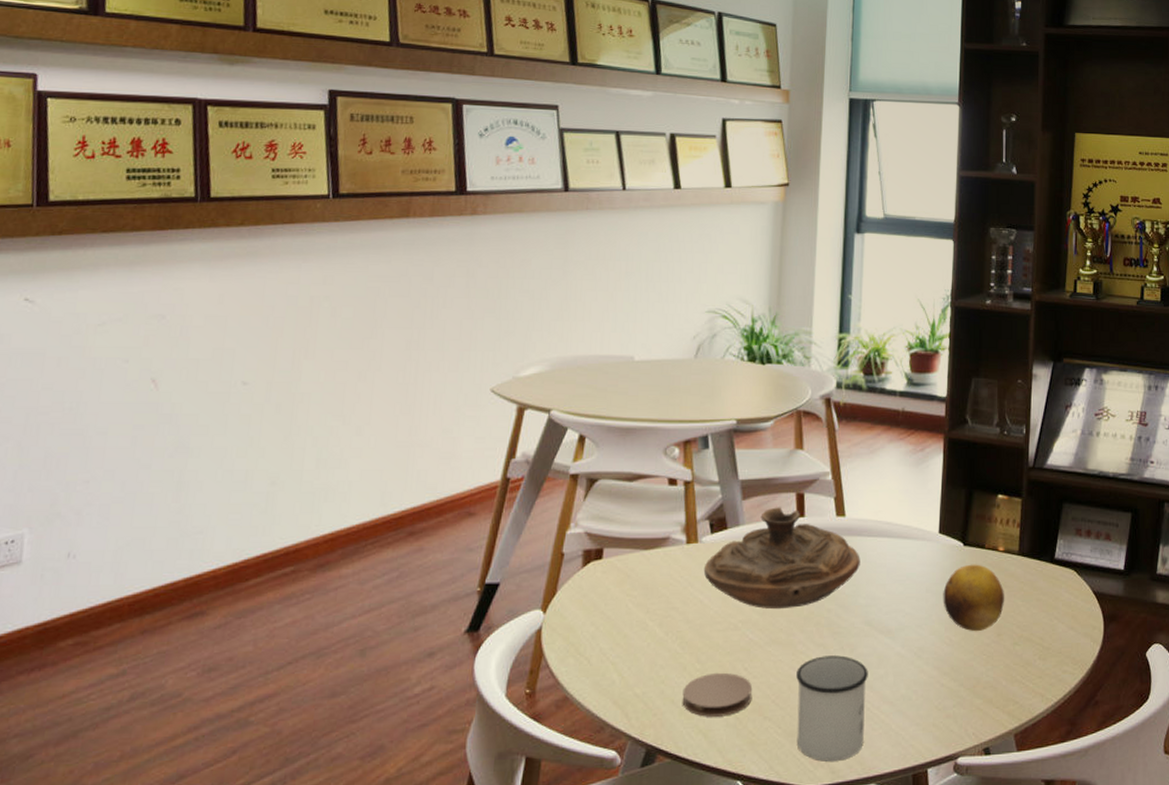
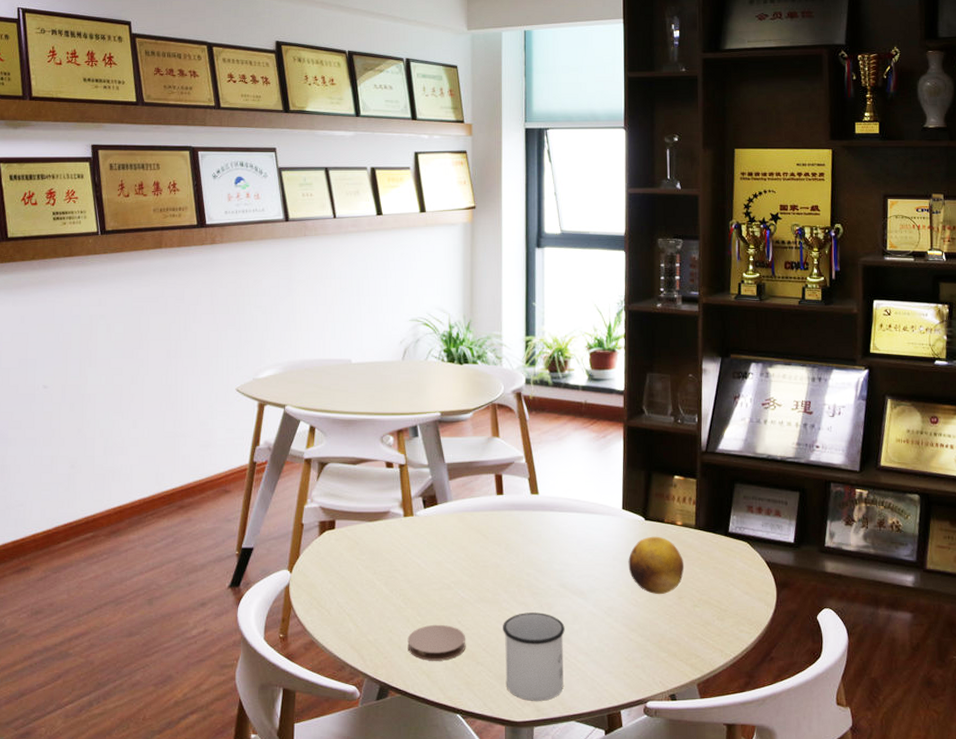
decorative bowl: present [703,507,860,610] -> none [419,486,554,573]

